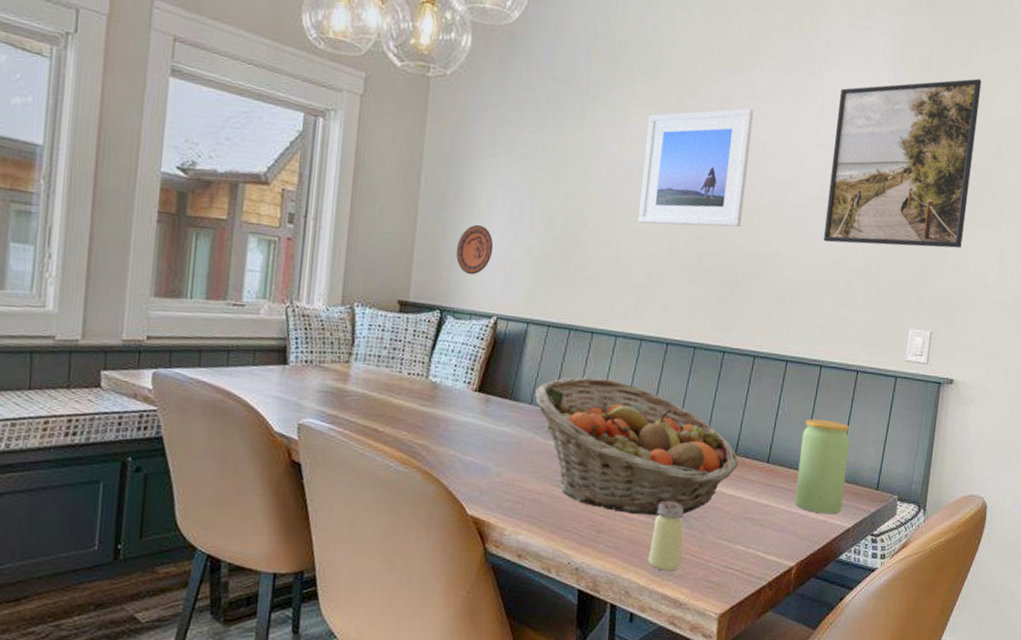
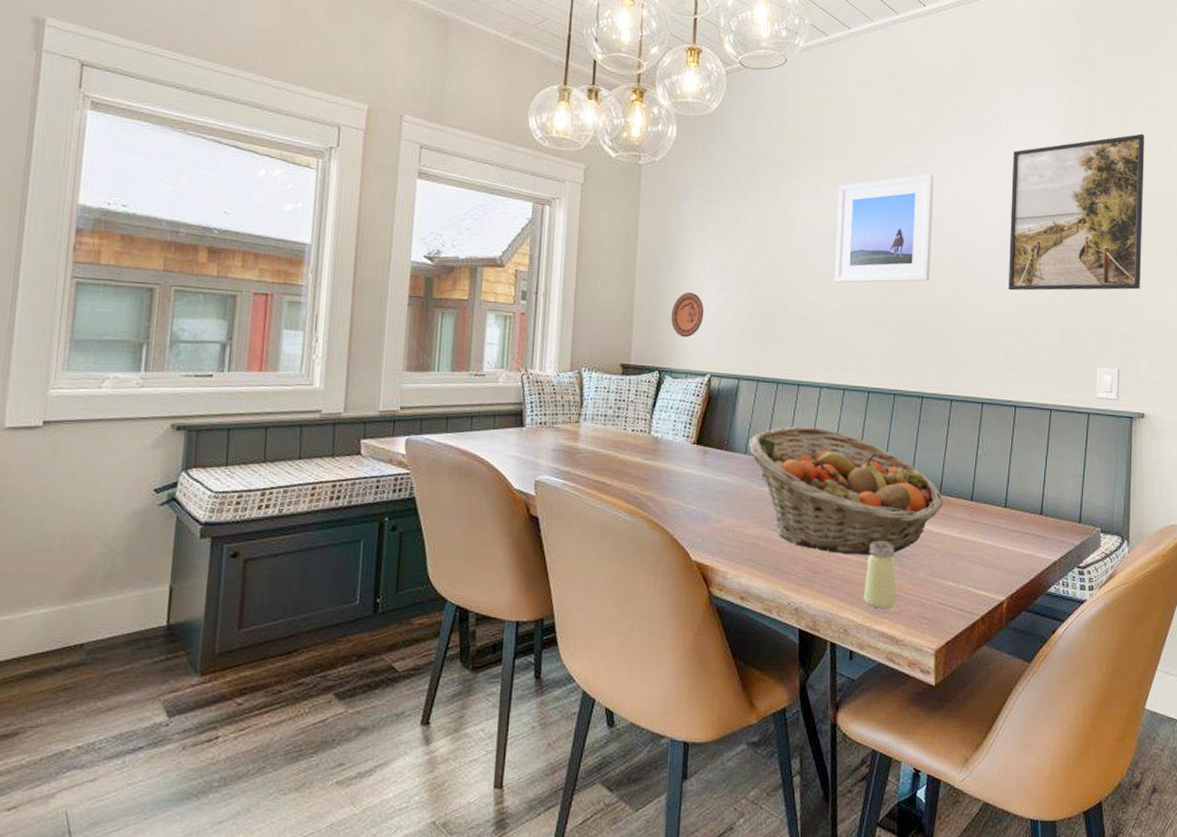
jar: present [794,418,850,515] -> none [1000,456,1049,549]

